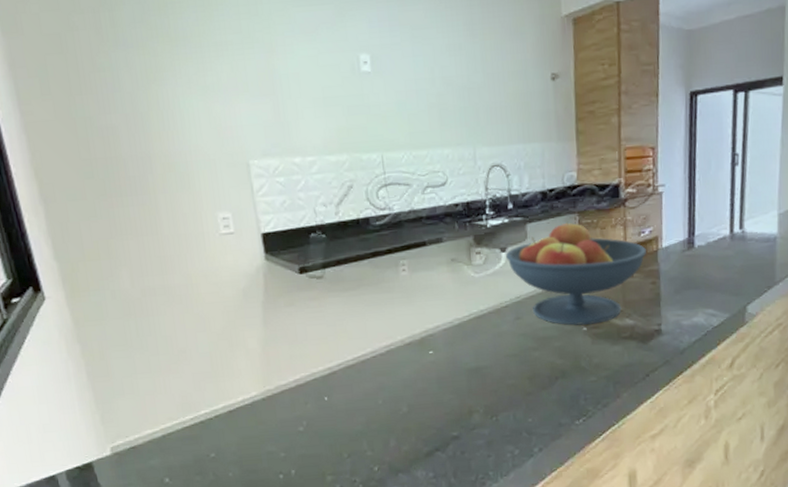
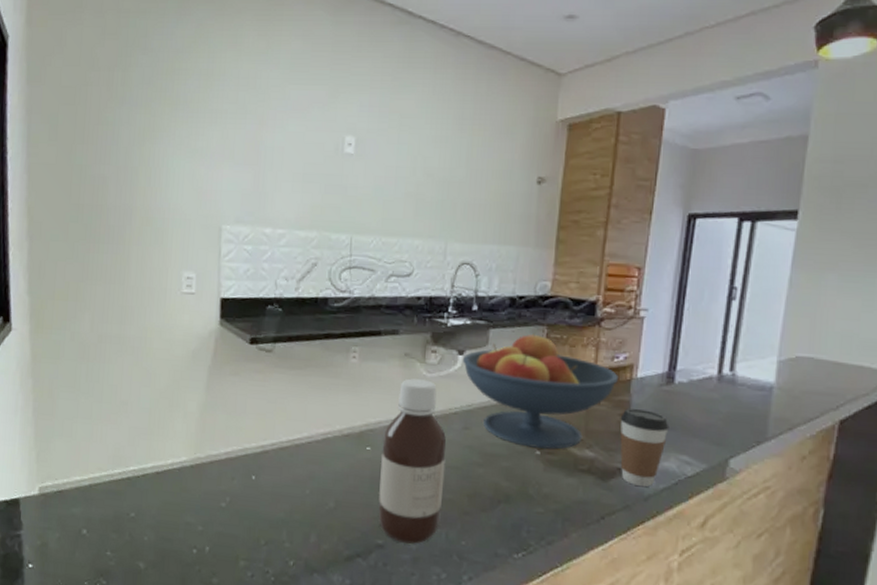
bottle: none [443,280,507,431] -> present [378,378,446,544]
coffee cup: none [652,275,695,343] -> present [620,409,669,487]

